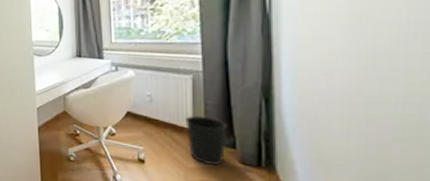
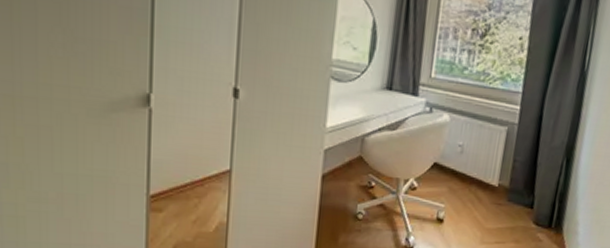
wastebasket: present [185,115,227,165] -> none [490,171,530,225]

